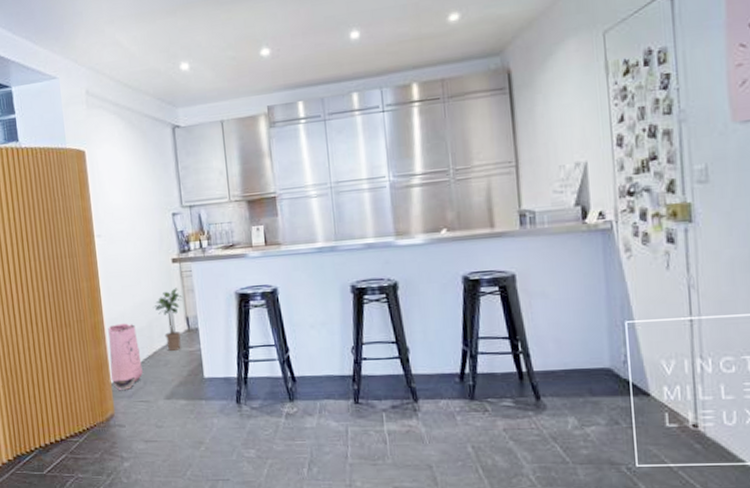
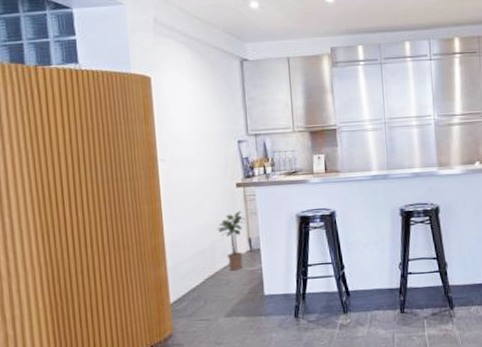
bag: present [108,323,143,390] -> none [169,245,204,310]

